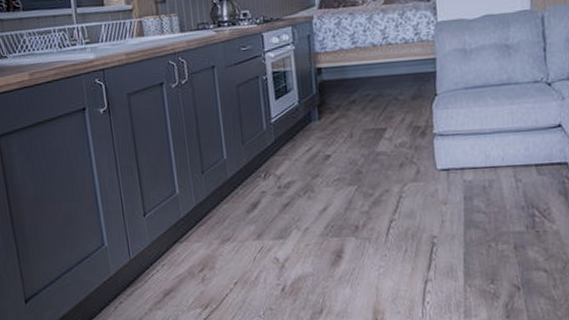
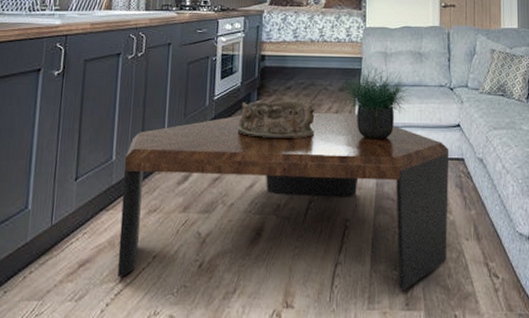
coffee table: none [188,123,551,304] -> present [118,112,449,290]
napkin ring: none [301,114,388,159] -> present [237,100,315,139]
potted plant: none [410,54,500,150] -> present [337,56,412,139]

